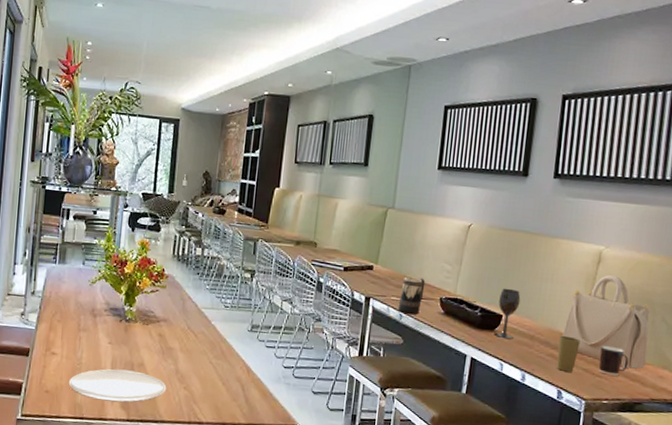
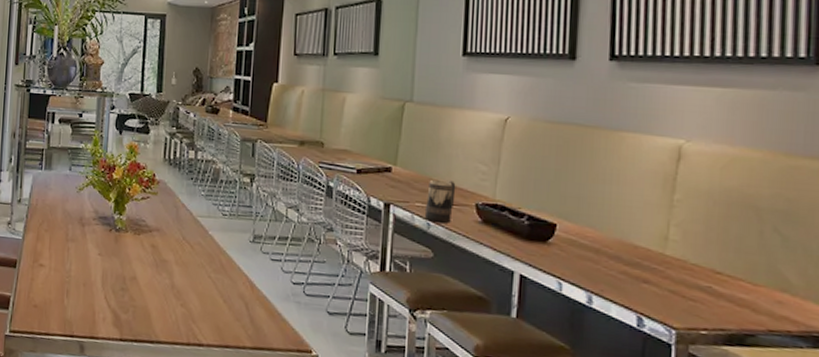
plate: present [68,369,167,403] -> none [57,282,162,321]
wine glass: present [494,288,521,340] -> none [547,191,579,253]
cup: present [556,335,580,372] -> none [632,248,662,294]
handbag: present [562,275,650,369] -> none [637,175,758,292]
mug: present [598,346,629,376] -> none [690,262,731,300]

